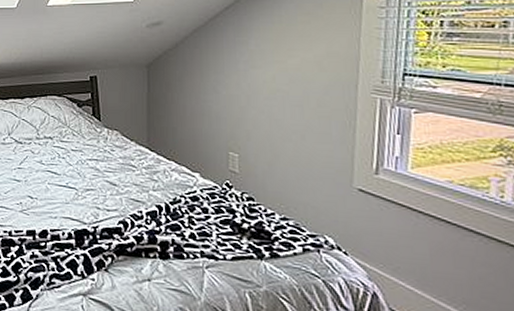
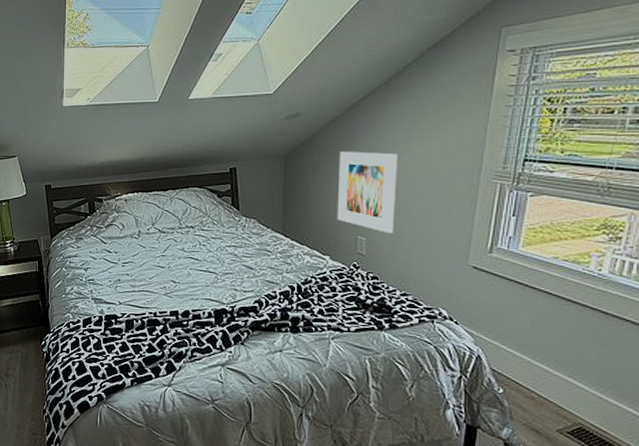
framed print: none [205,61,268,150] -> present [337,151,397,233]

